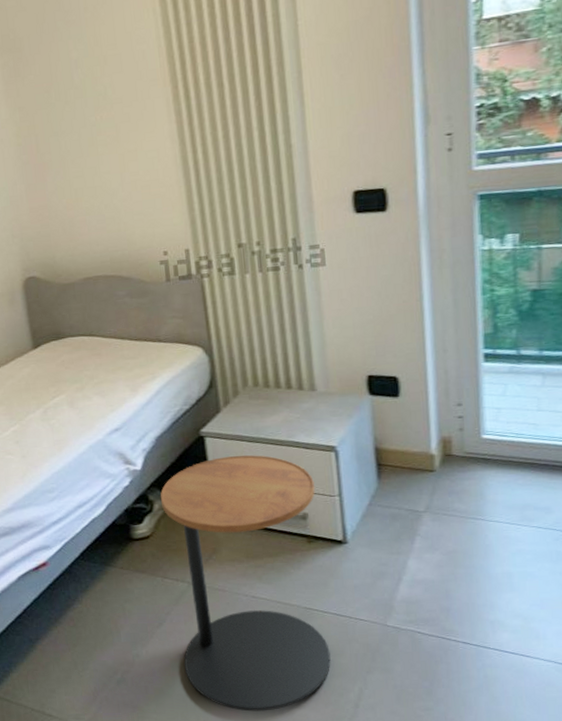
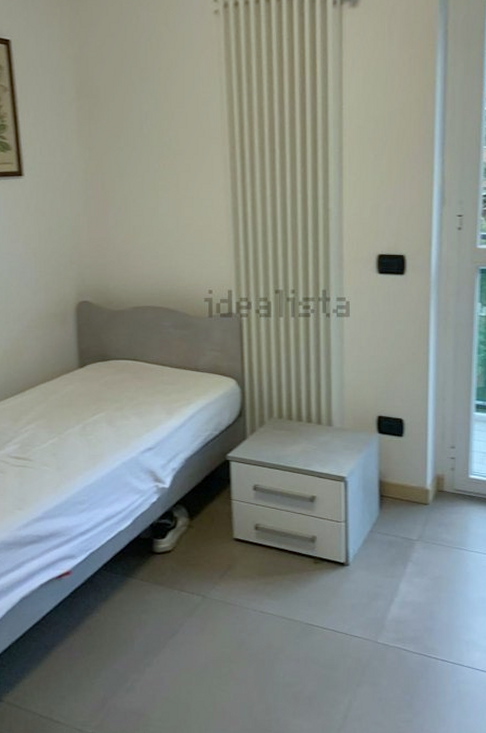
side table: present [160,454,331,712] -> none [184,479,326,721]

